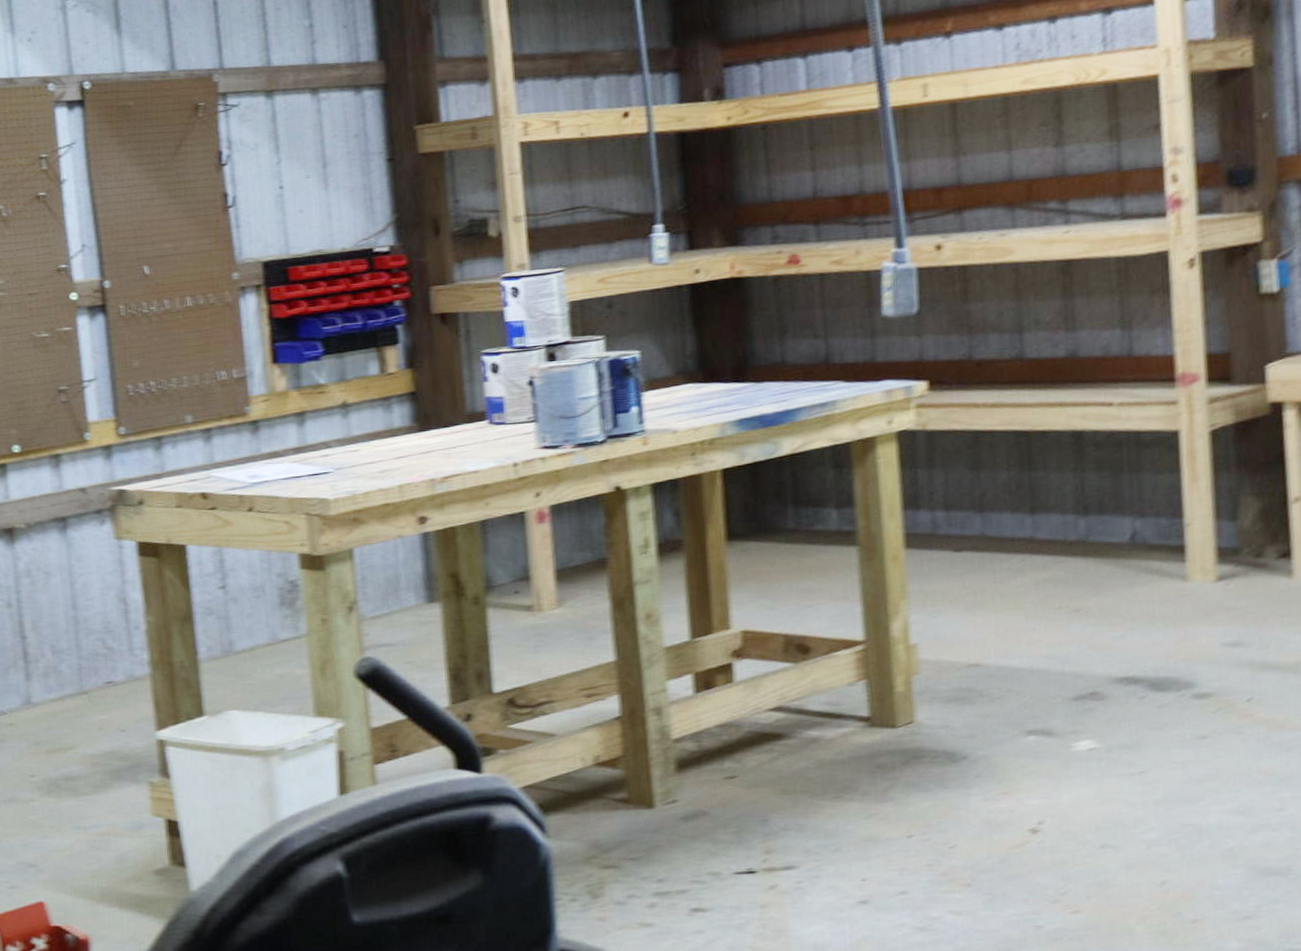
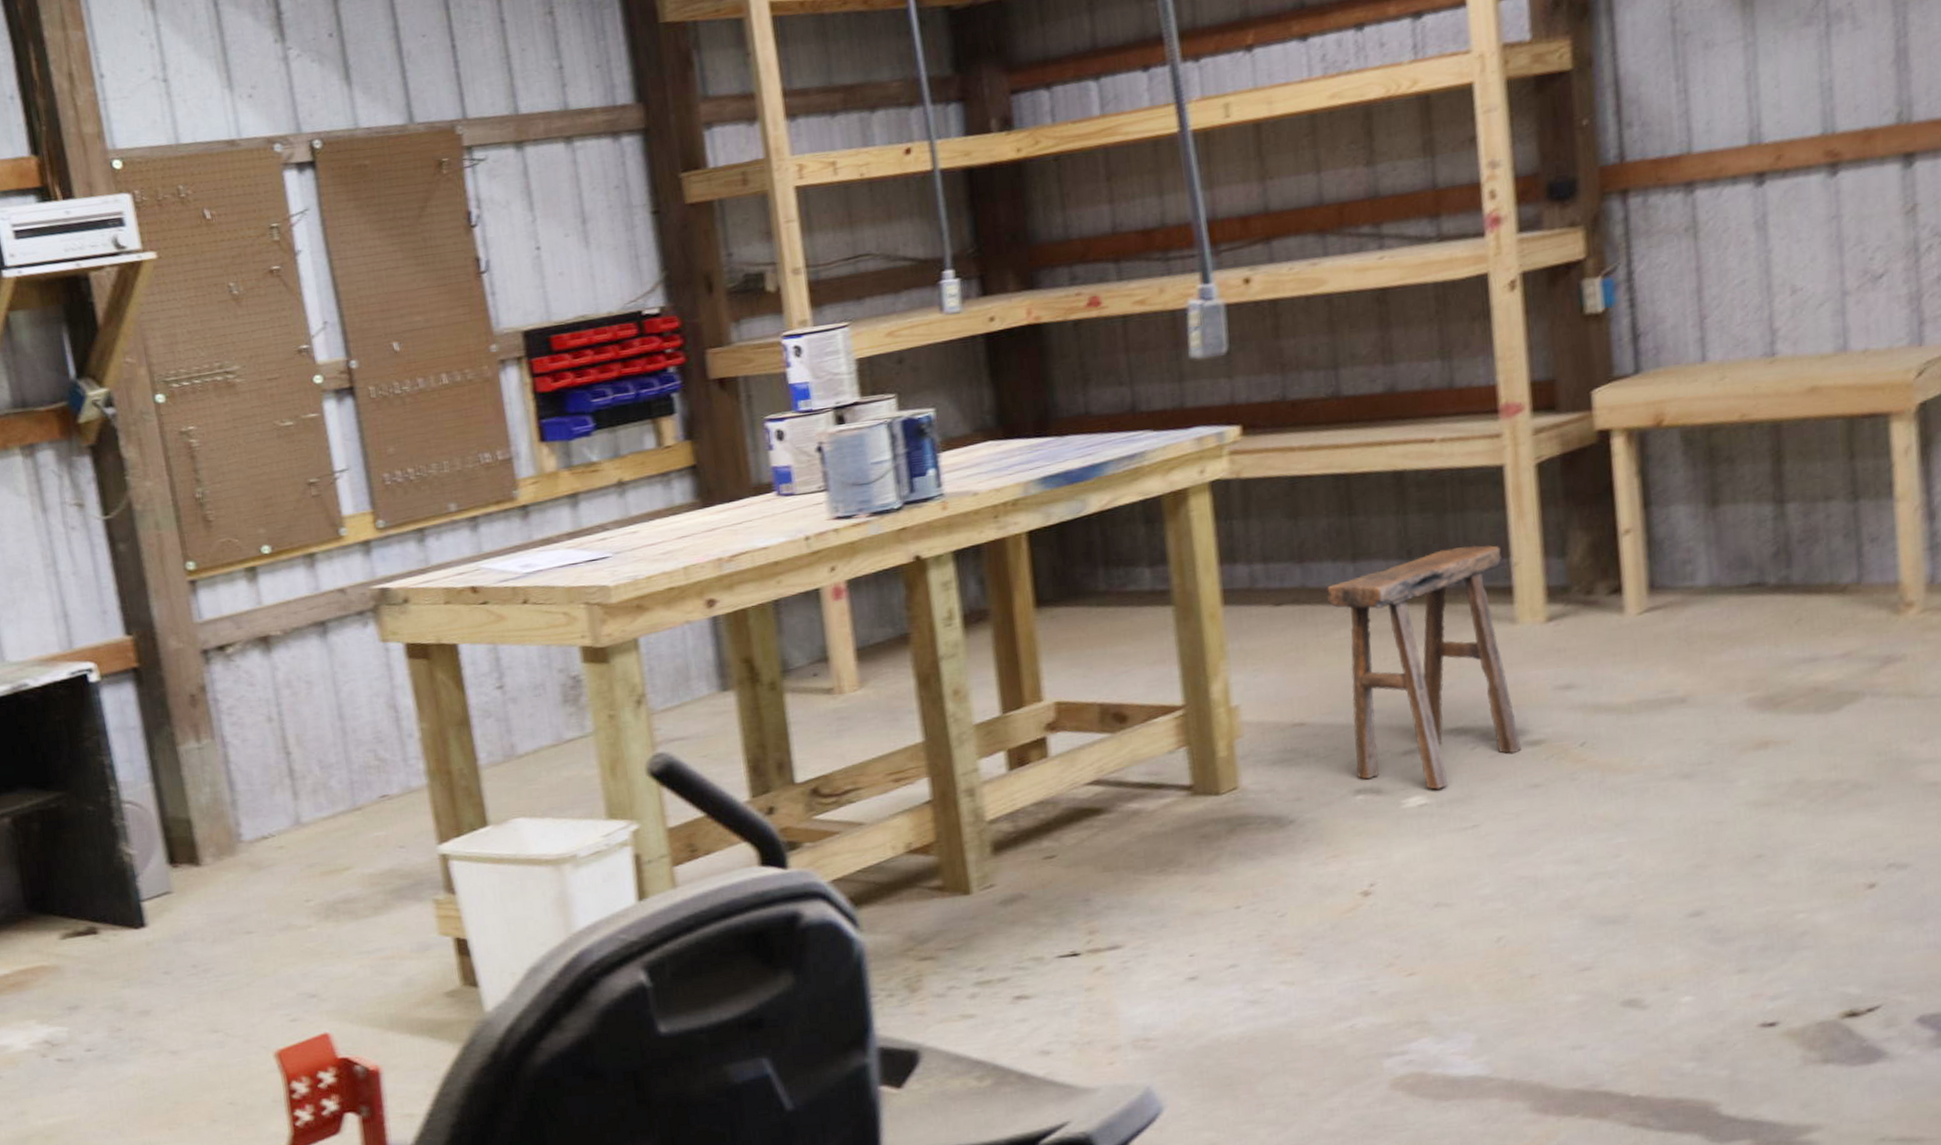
stool: none [1005,505,1190,735] -> present [1327,545,1522,790]

